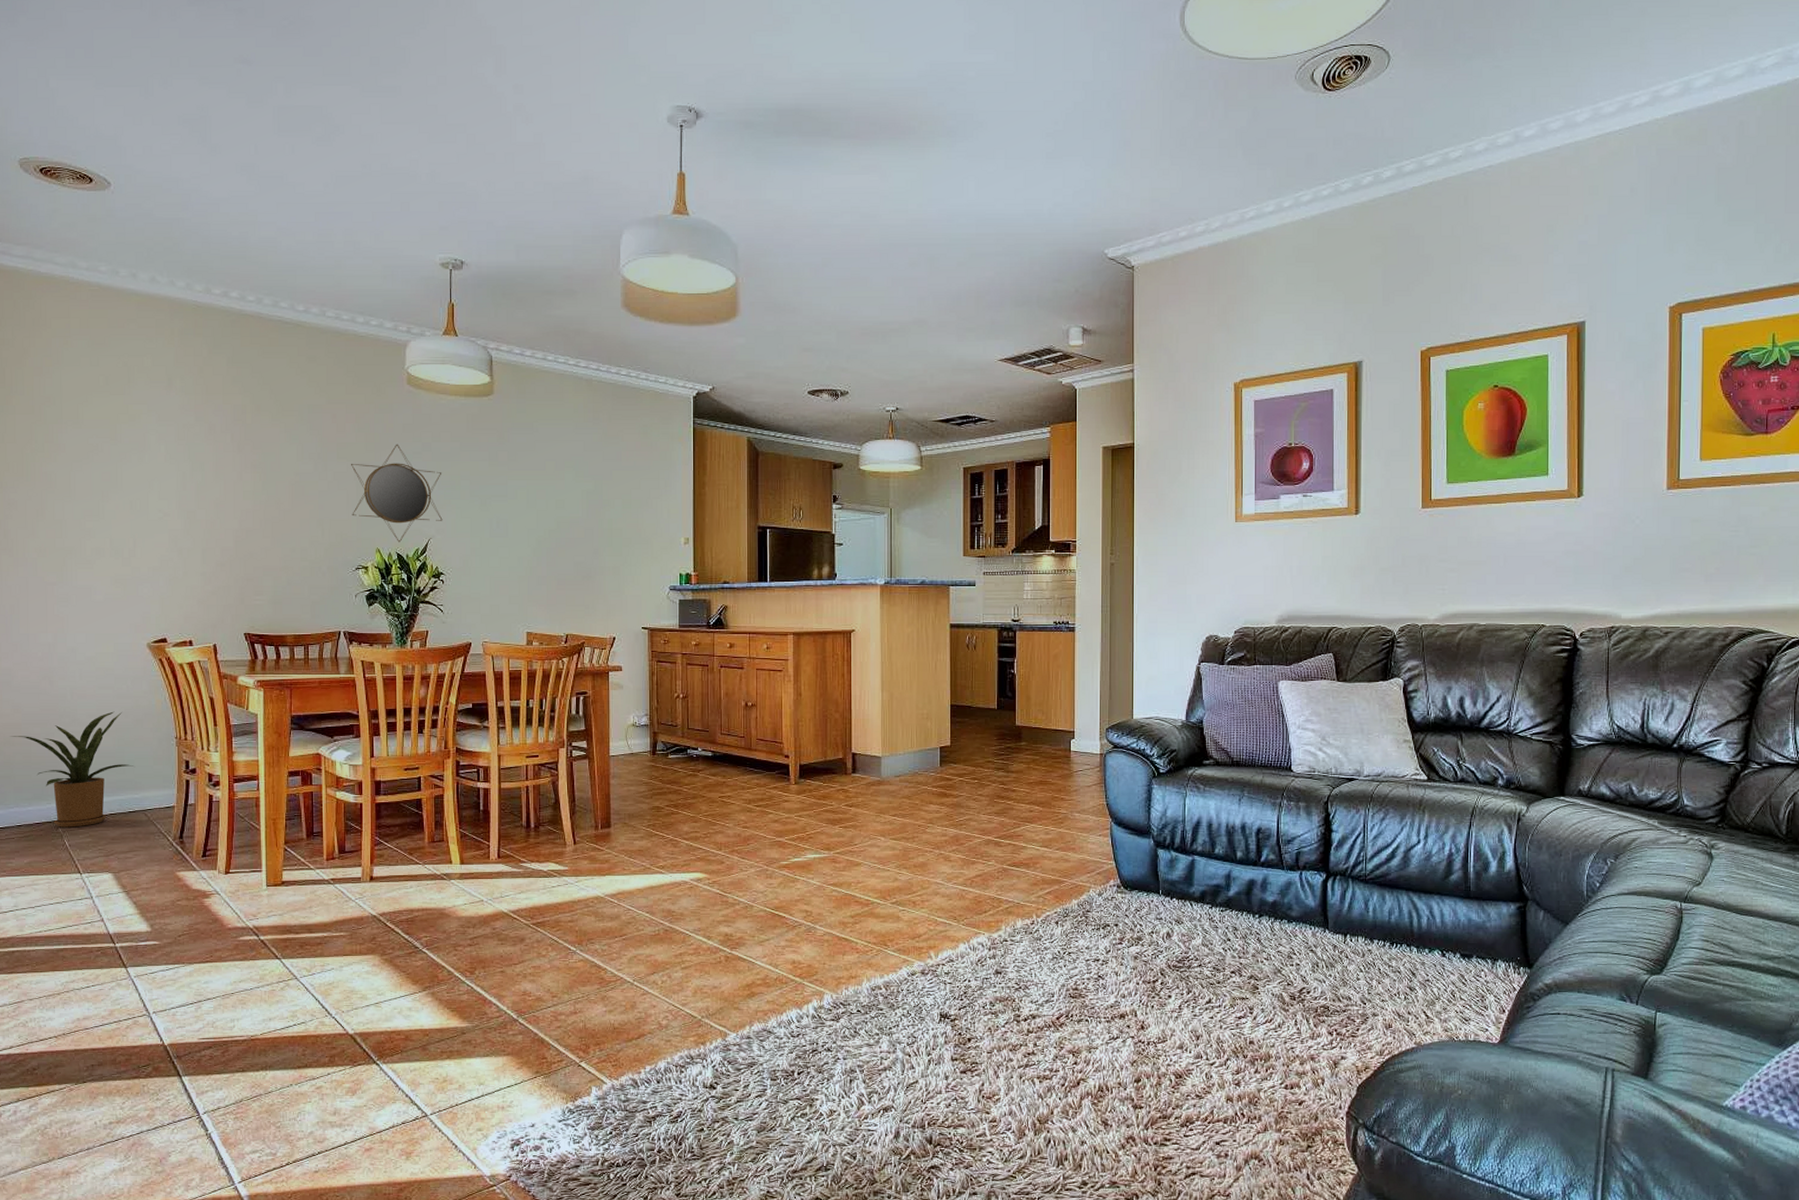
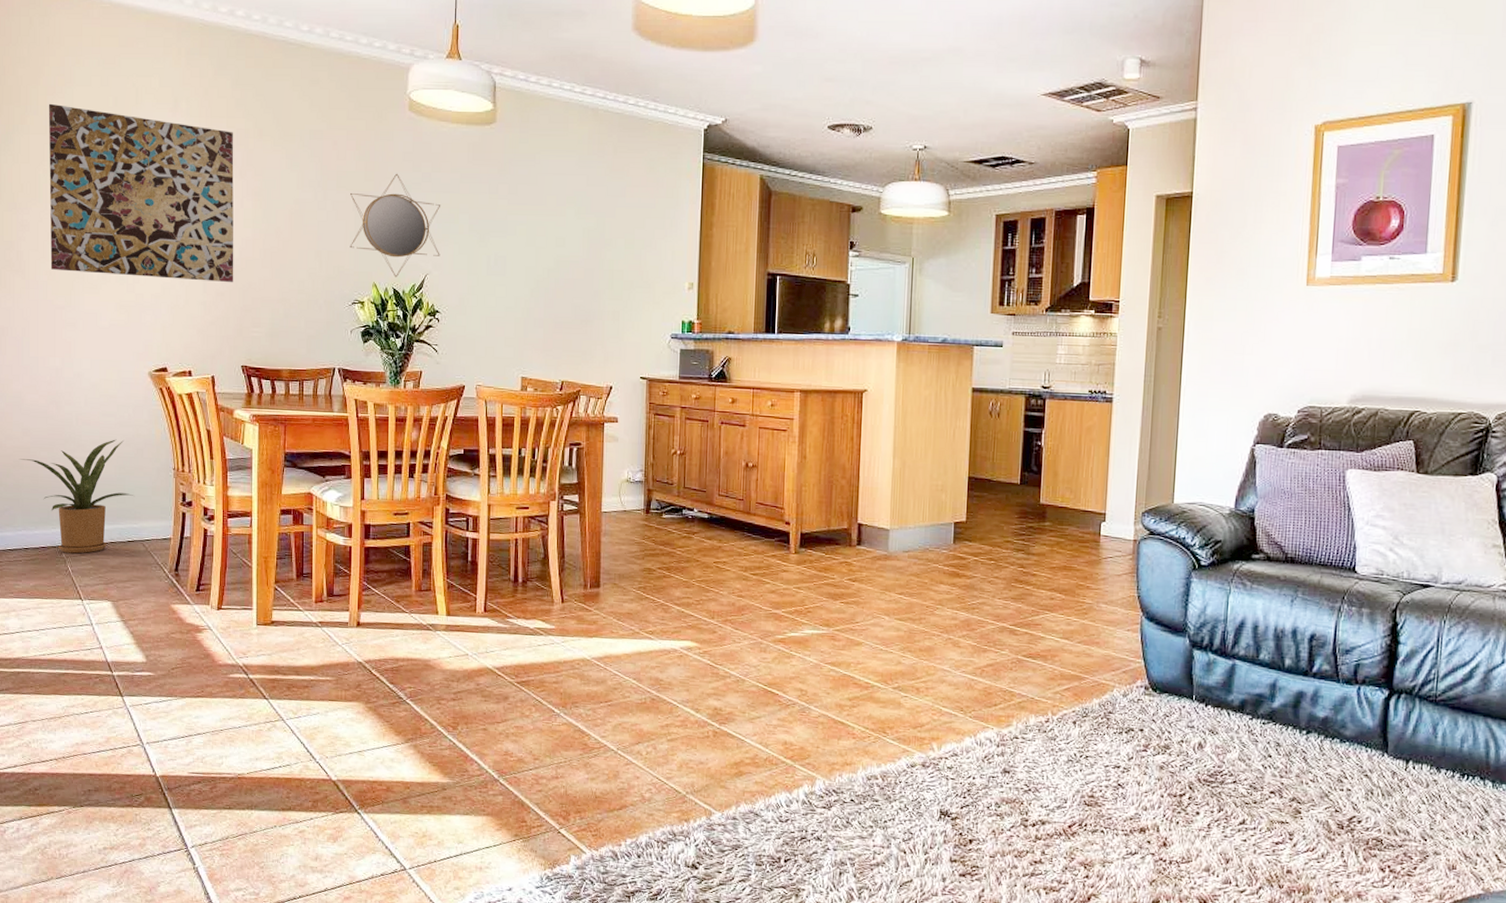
wall art: none [35,384,234,554] -> present [48,103,234,283]

